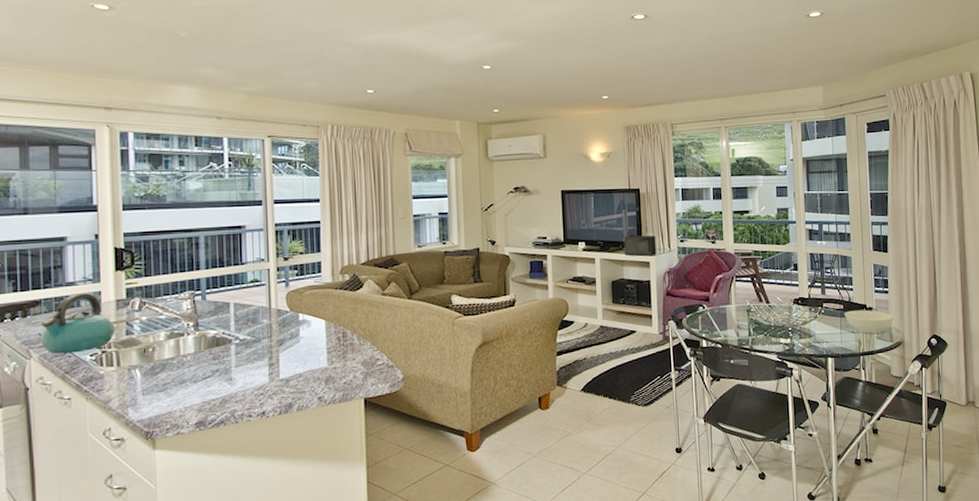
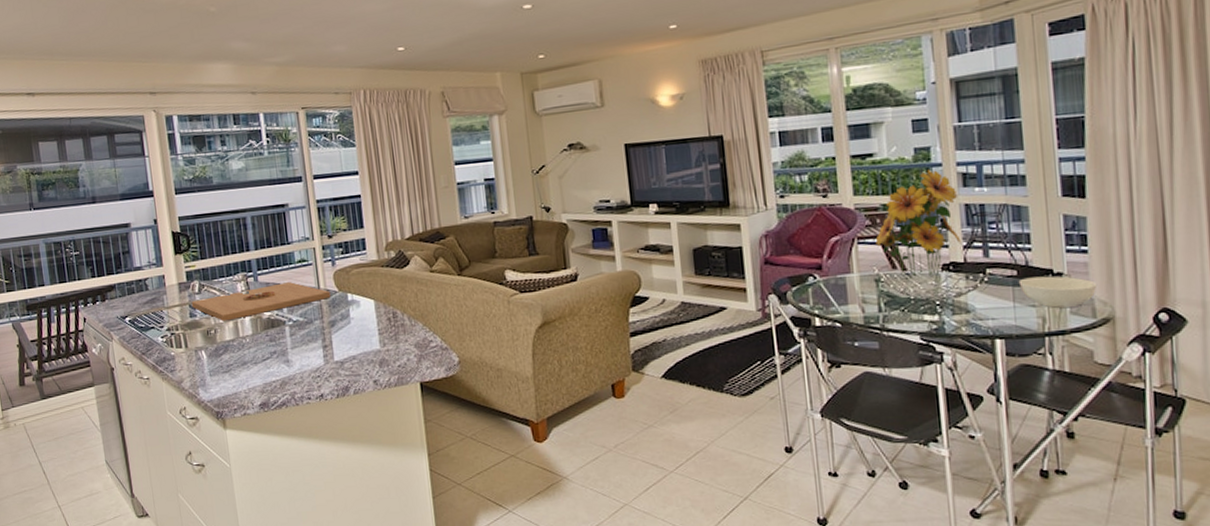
kettle: present [41,292,115,355] -> none [117,276,180,336]
platter: none [129,301,282,339] -> present [191,282,331,321]
speaker: present [624,234,657,257] -> none [705,191,749,218]
flower bouquet: none [748,225,807,308] -> present [875,169,961,277]

